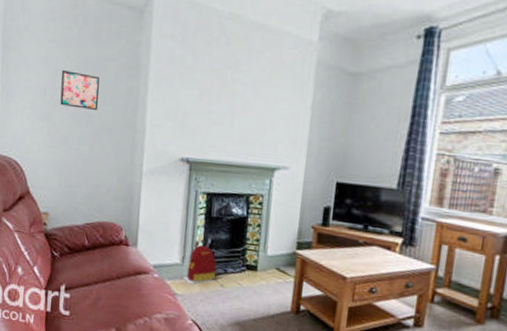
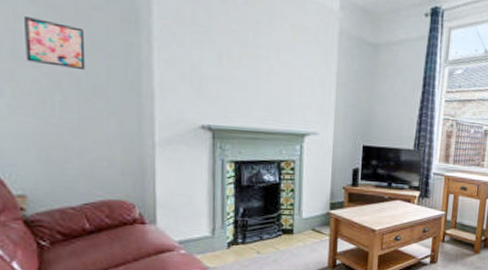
backpack: present [183,239,217,284] -> none [215,208,252,255]

